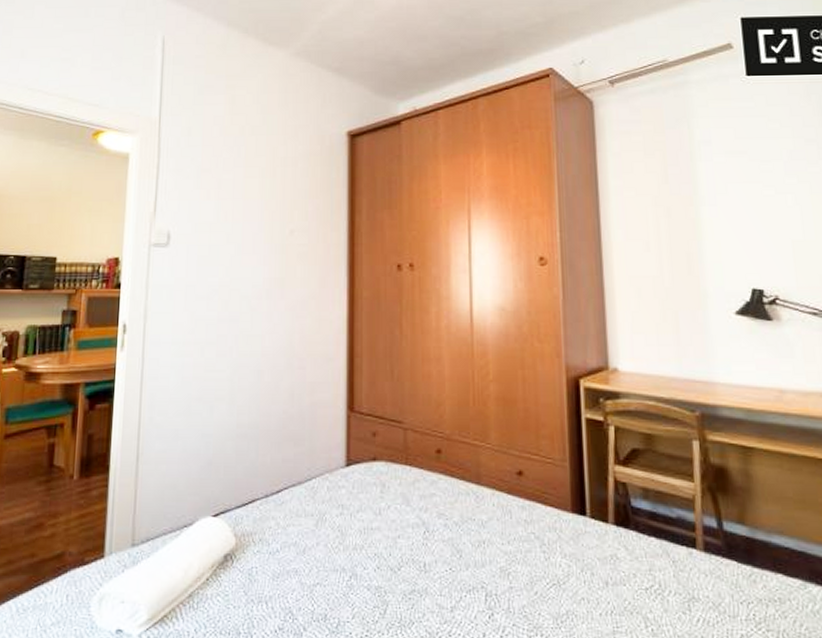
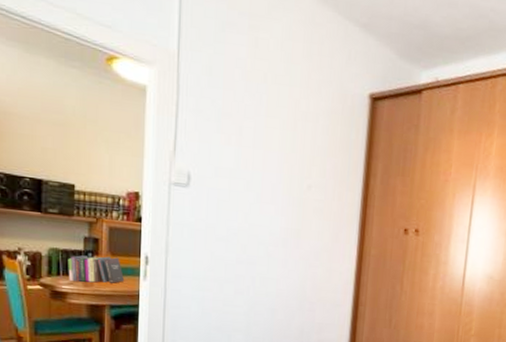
books: none [44,329,100,360] -> present [68,255,124,283]

